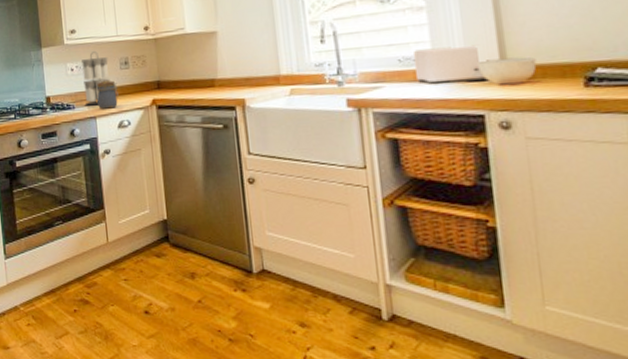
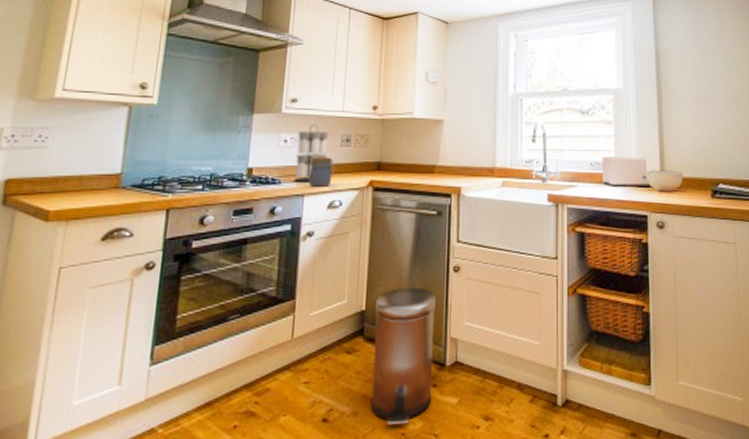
pedal bin: none [176,199,243,323] -> present [371,287,436,426]

